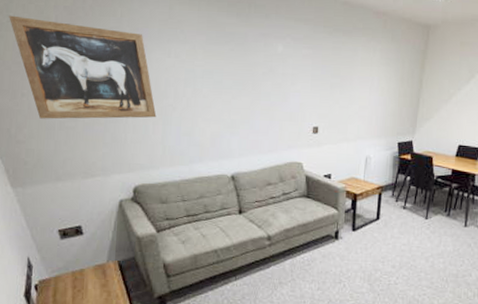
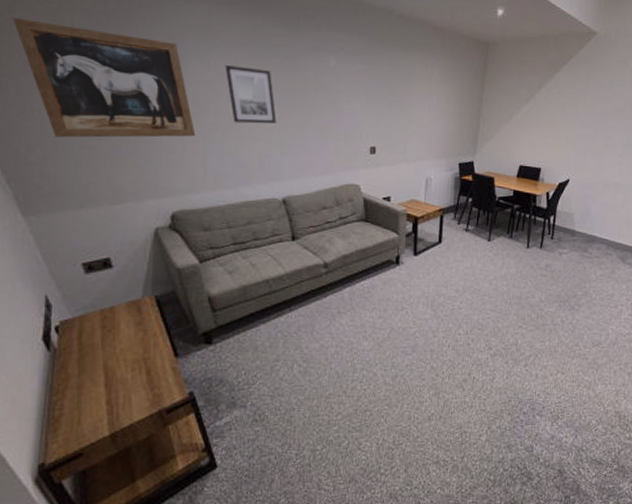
wall art: none [183,53,228,106] -> present [225,65,277,124]

